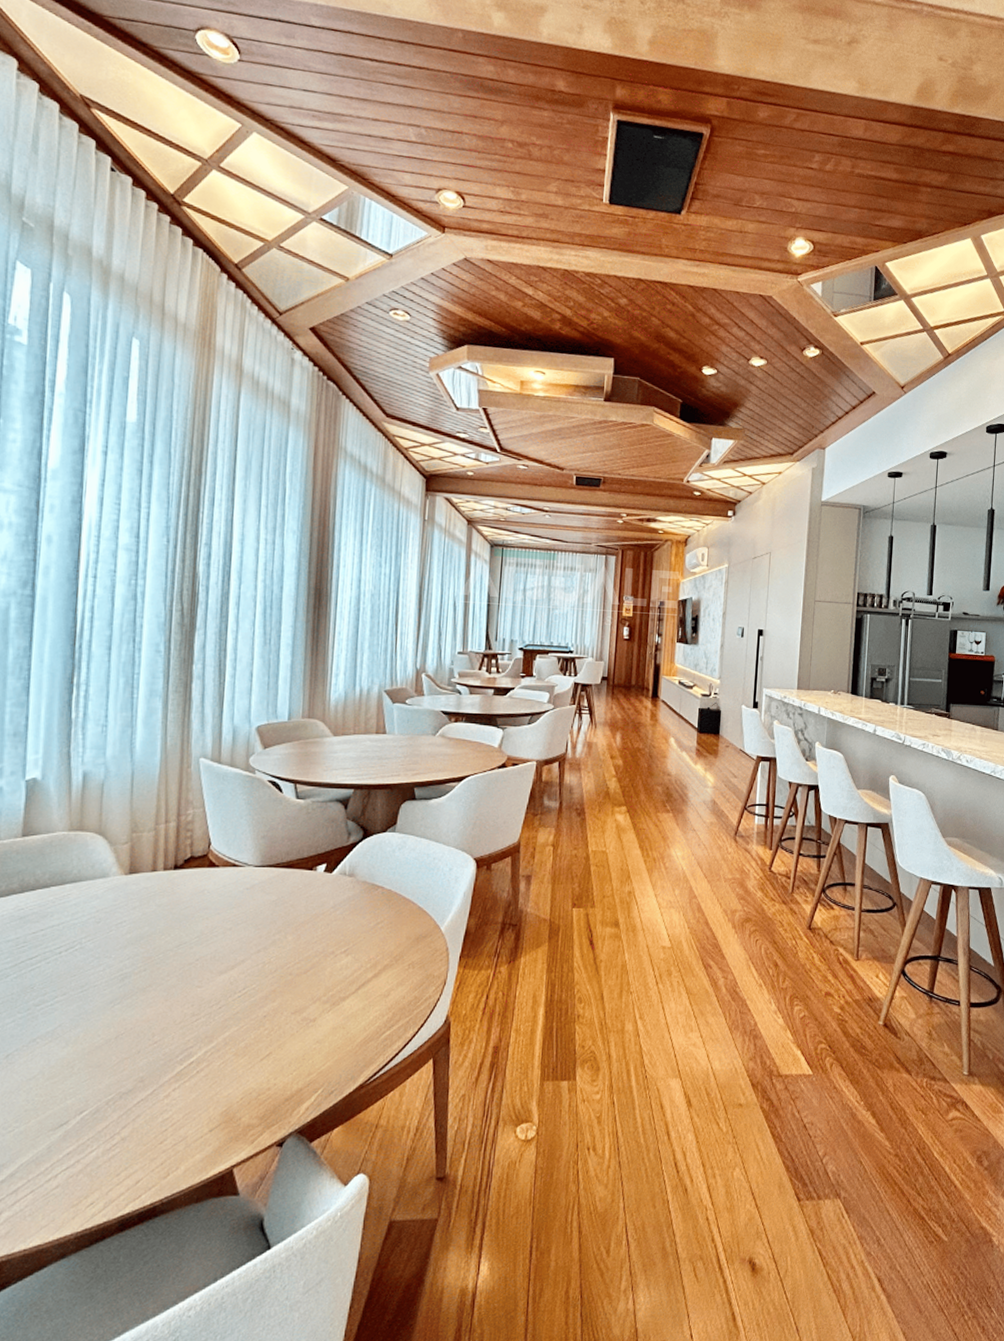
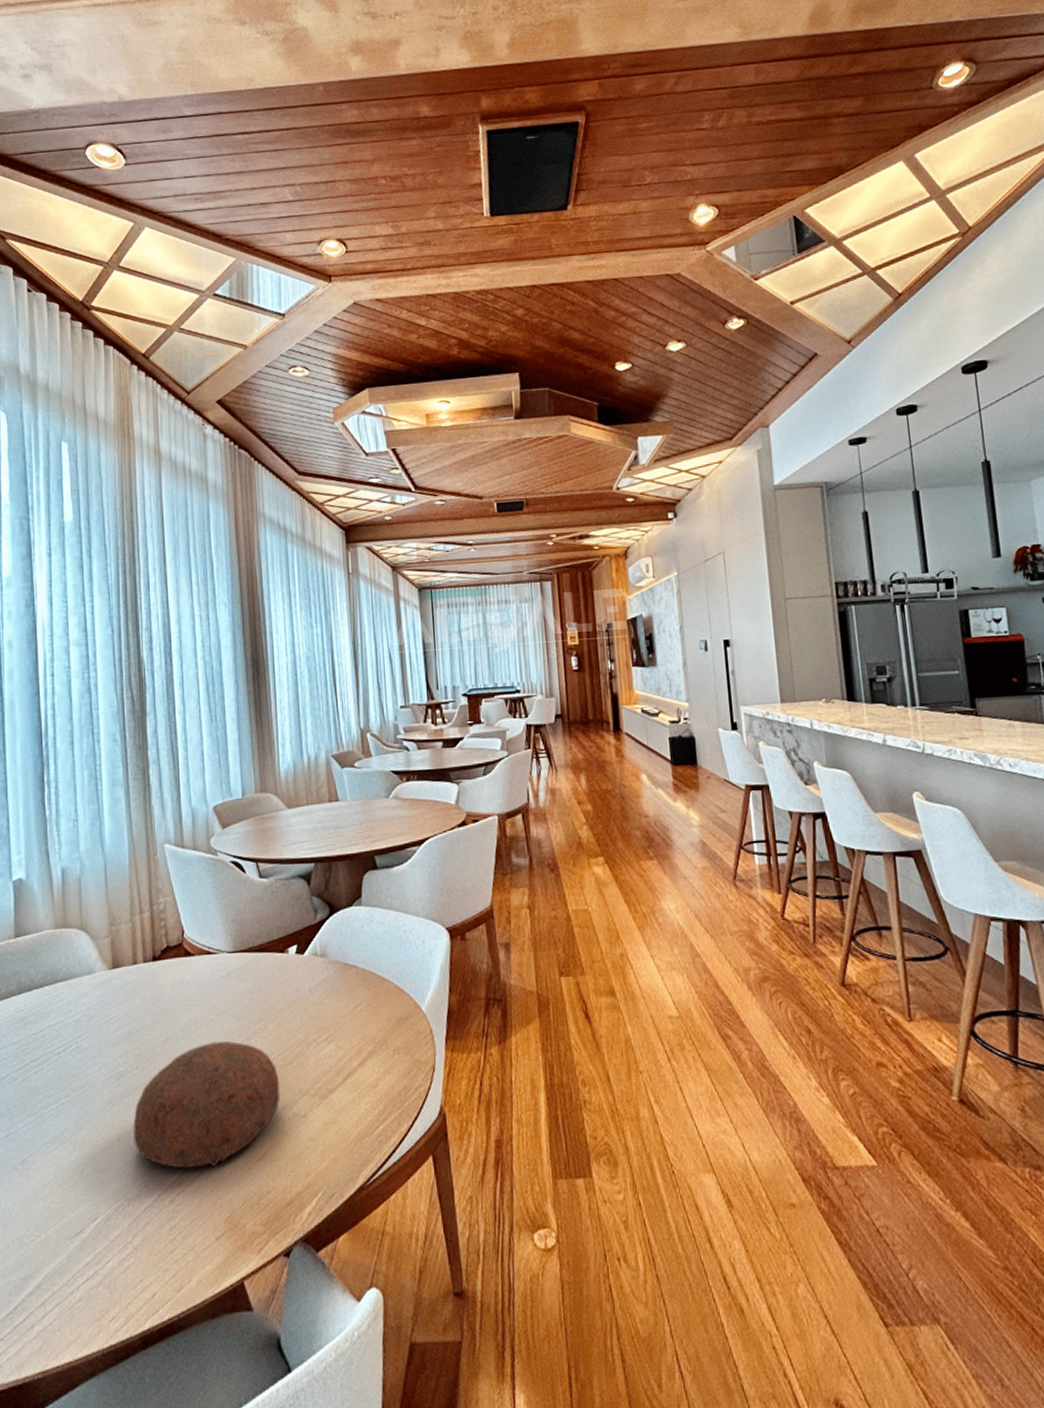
decorative bowl: none [133,949,293,1065] -> present [133,1041,280,1168]

